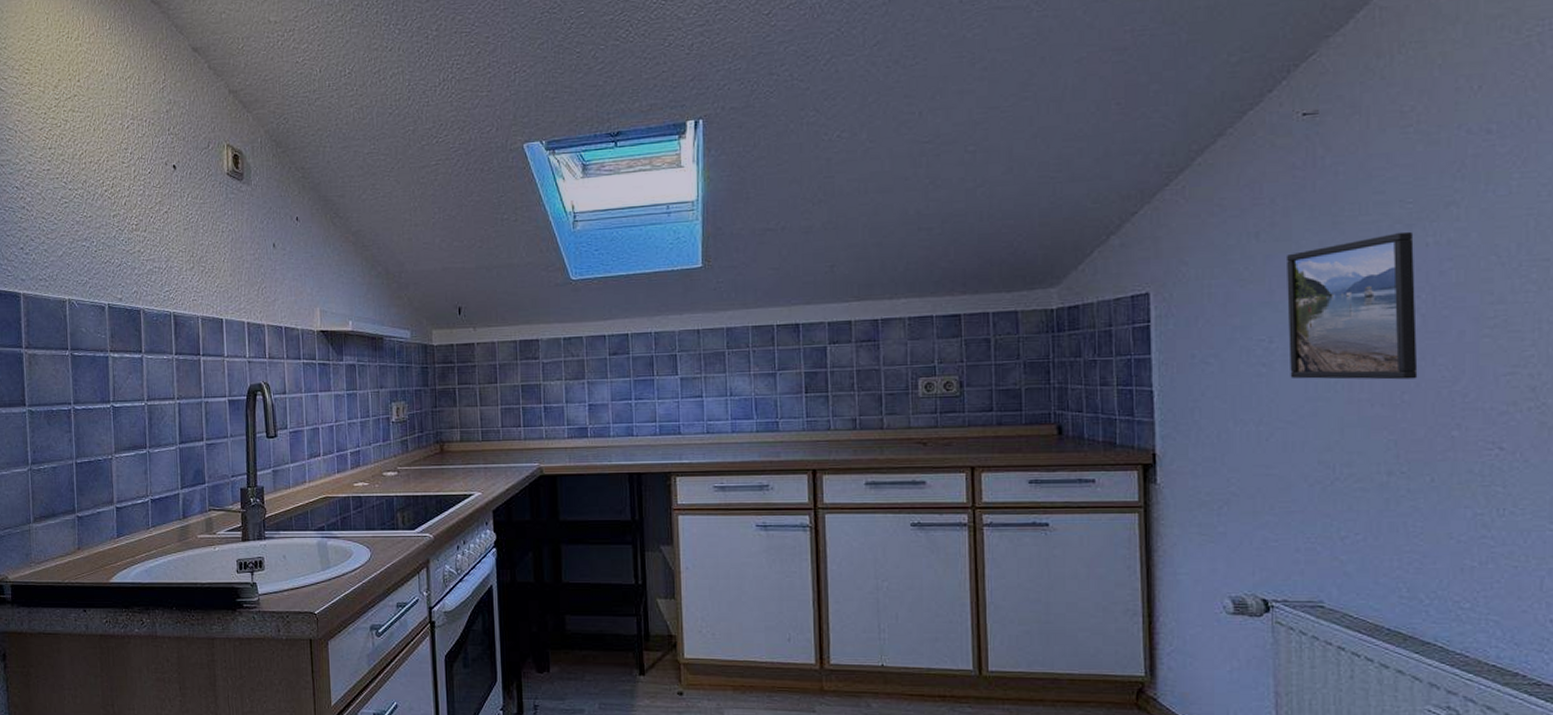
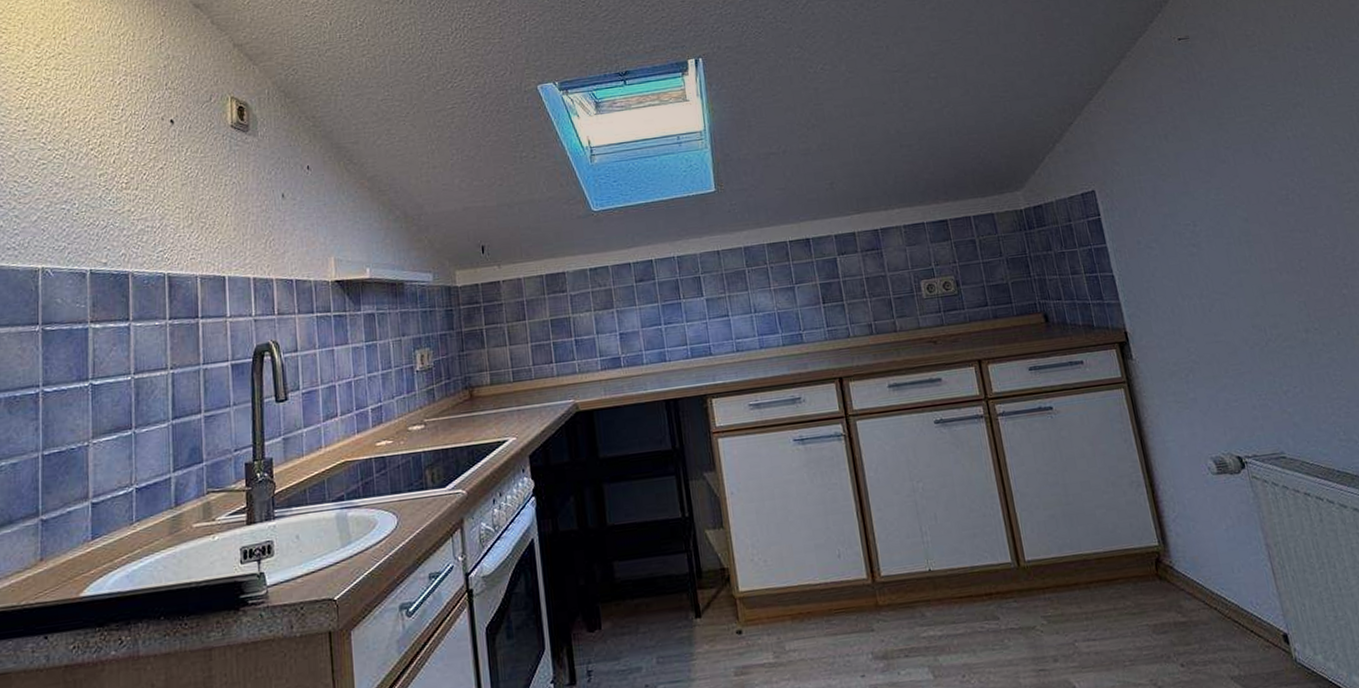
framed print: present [1285,231,1418,380] -> none [1190,128,1308,255]

